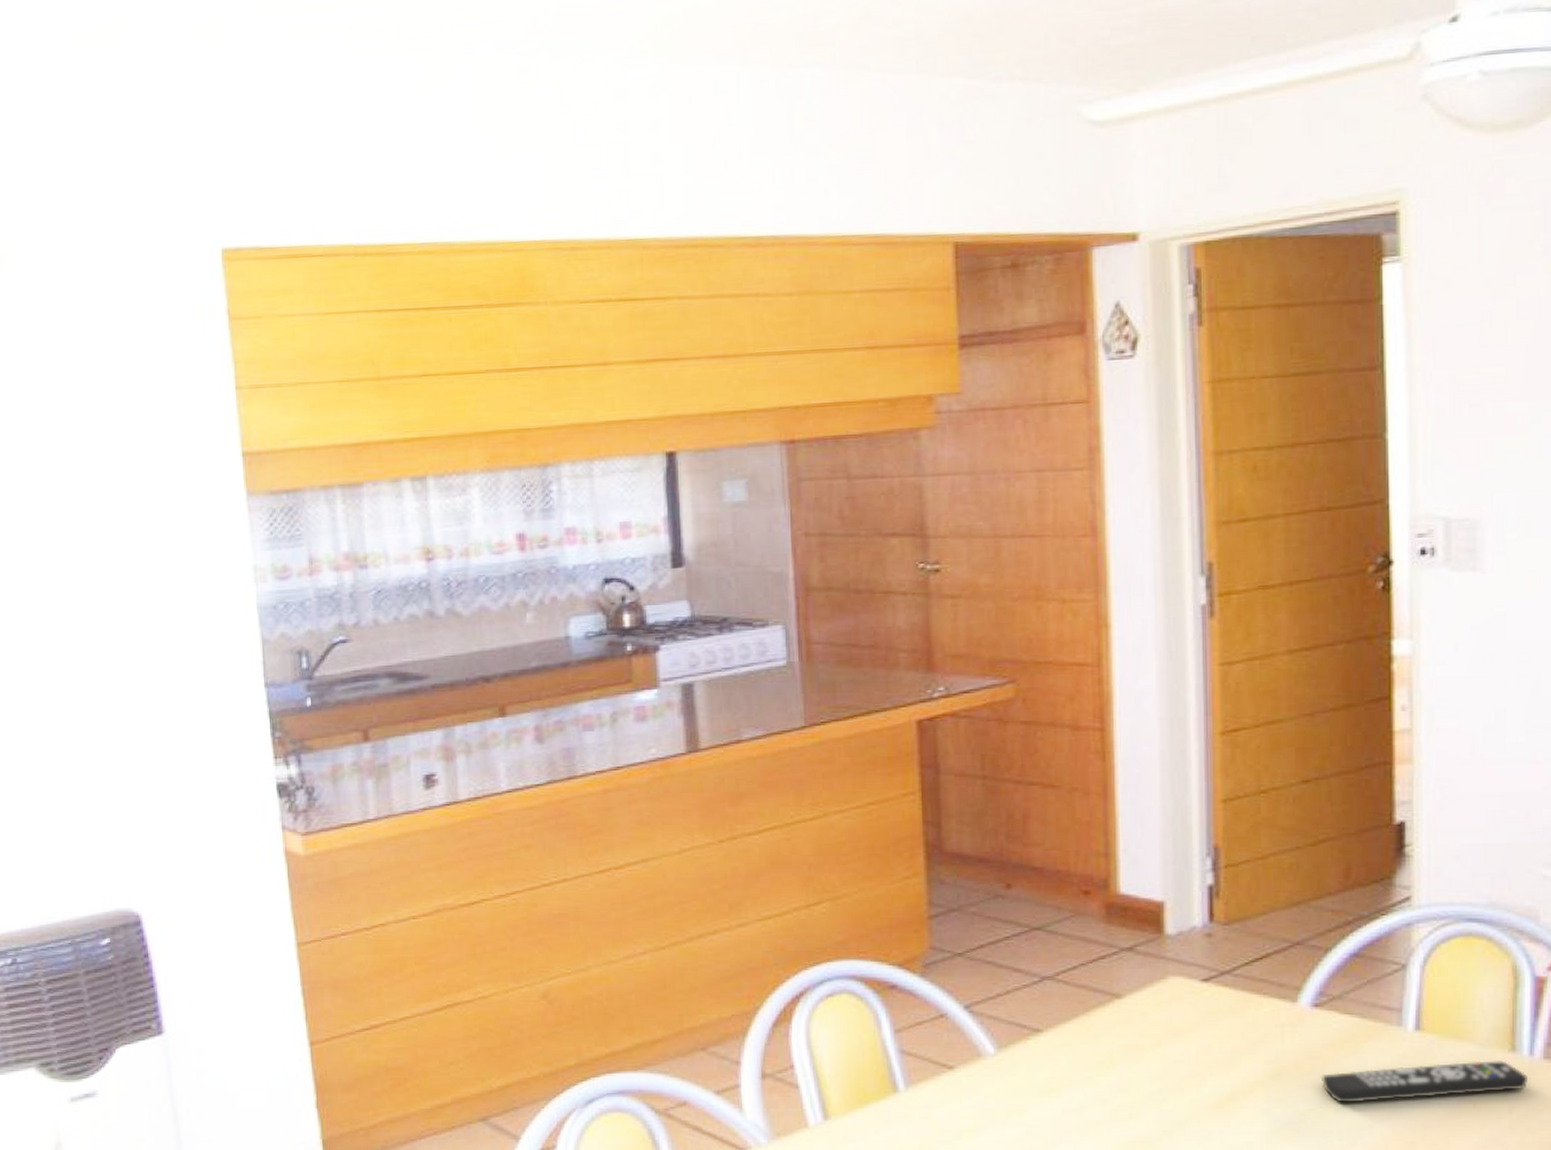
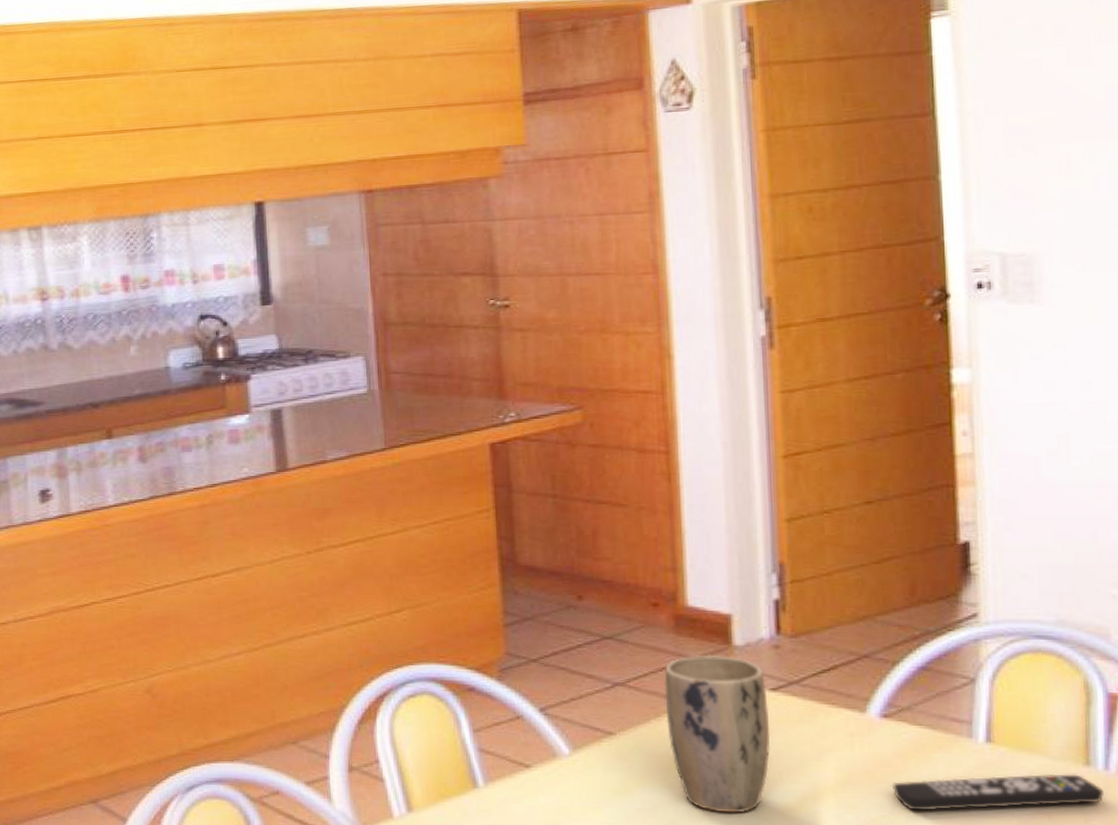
plant pot: none [1094,944,1201,1111] -> present [664,654,770,813]

